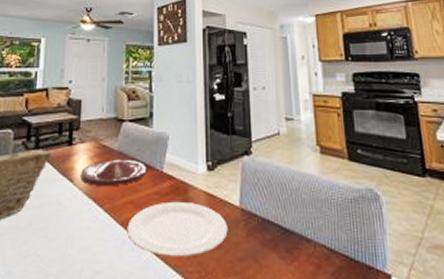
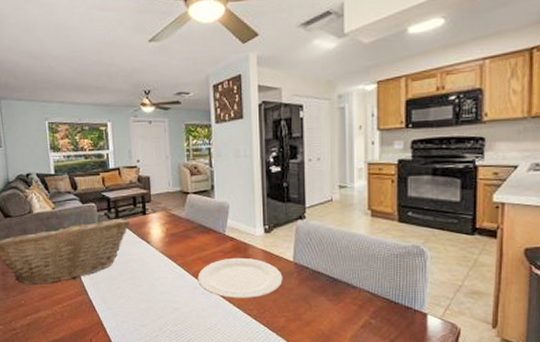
plate: present [81,159,146,187] -> none [156,225,211,247]

